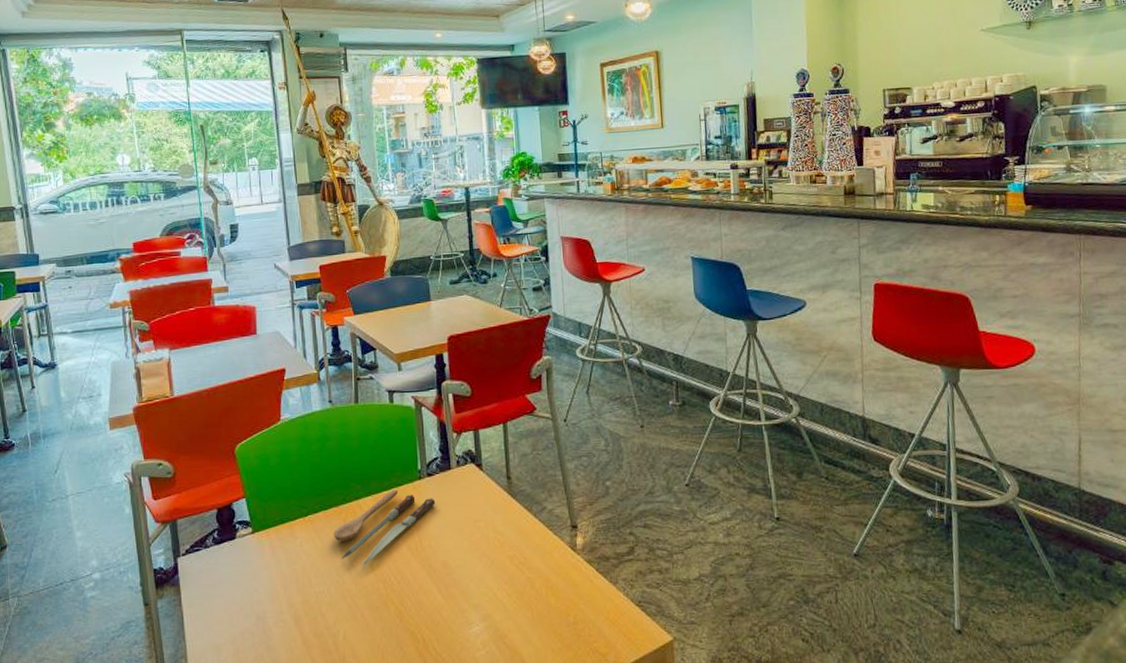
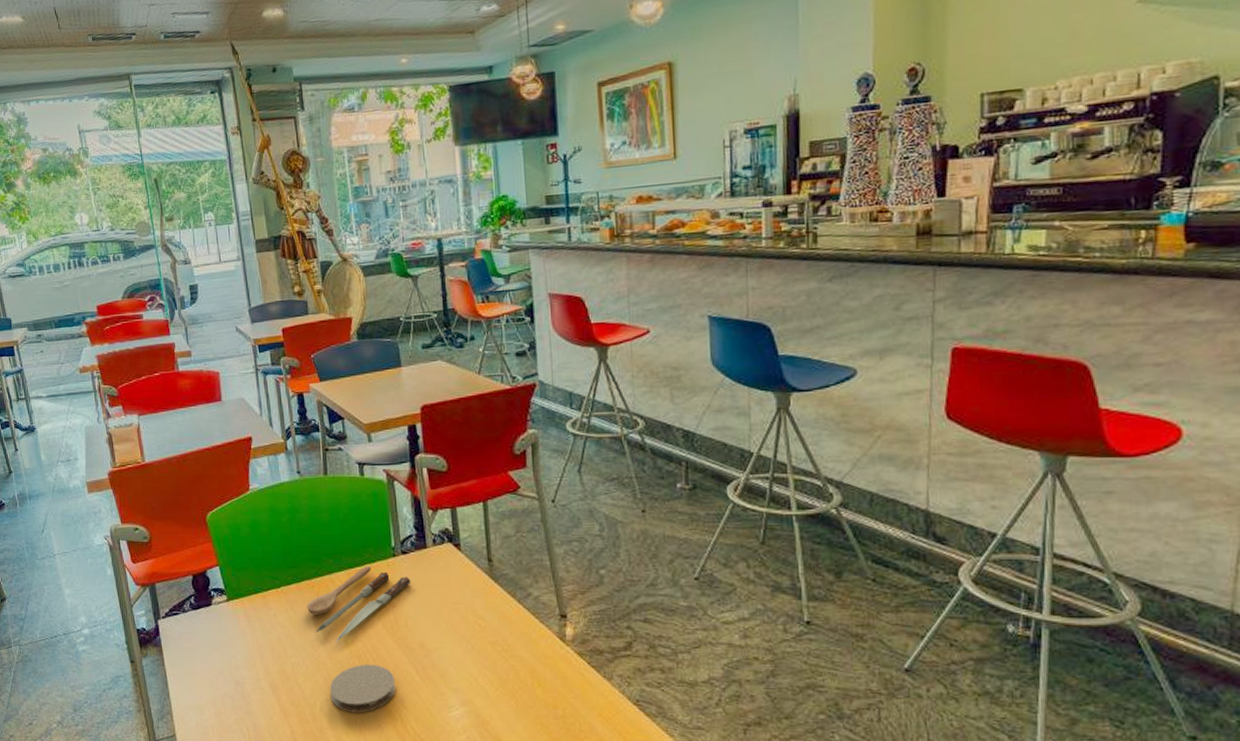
coaster: none [353,586,419,638] -> present [329,664,396,713]

